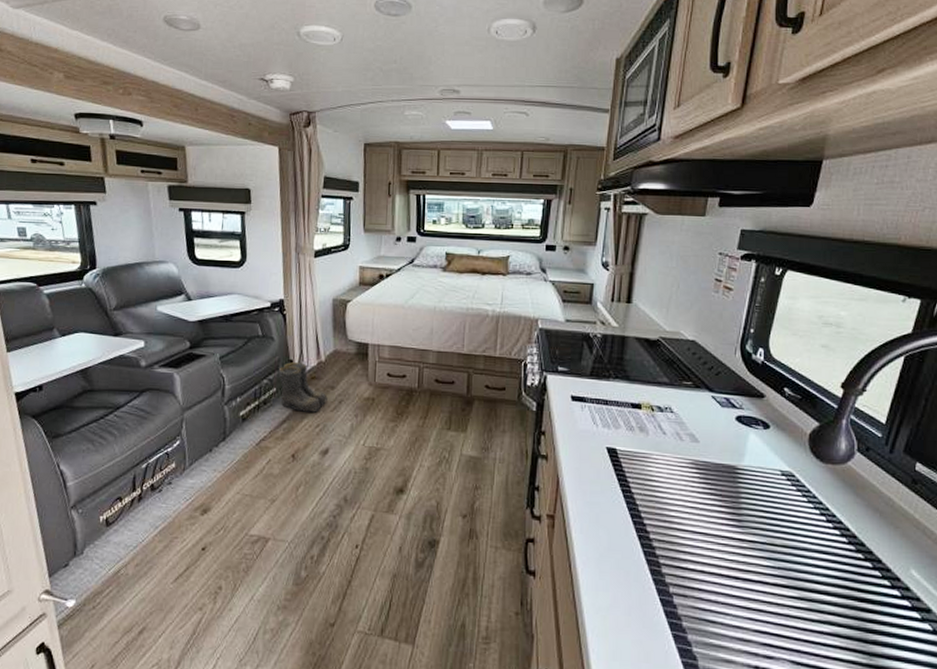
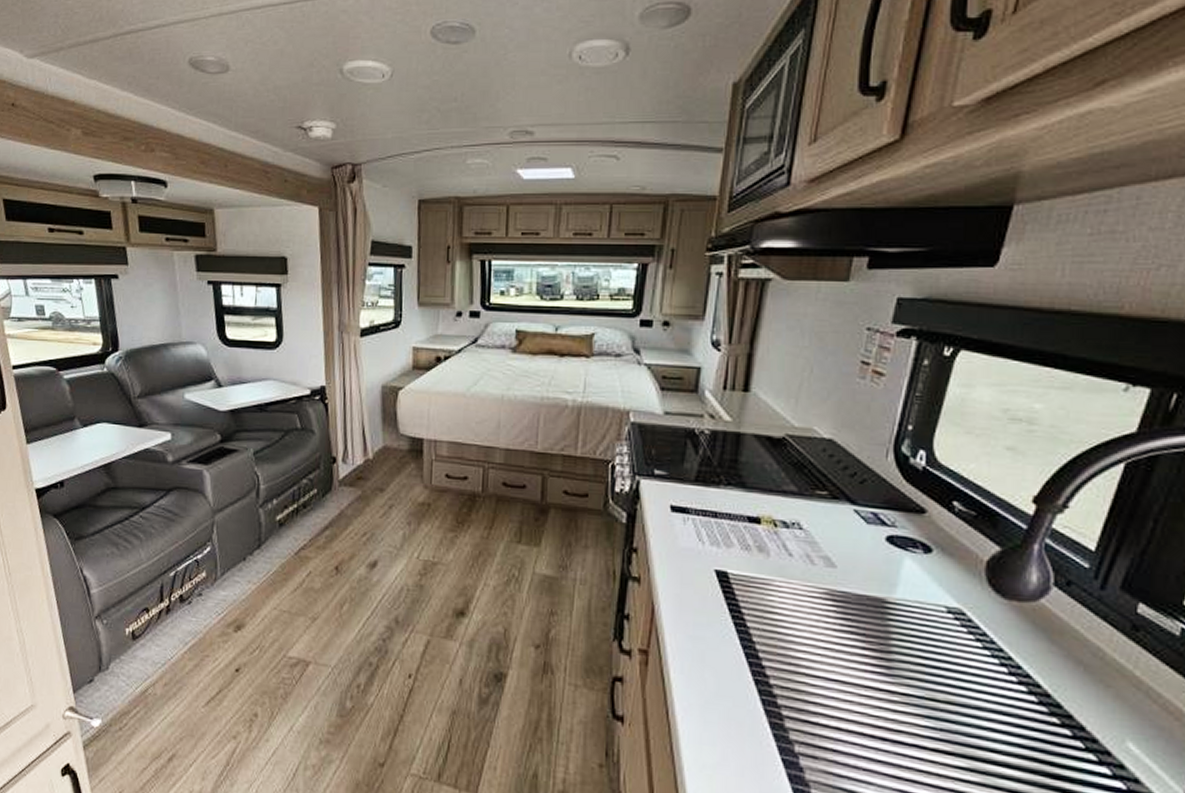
boots: present [278,362,328,413] -> none [319,459,376,519]

